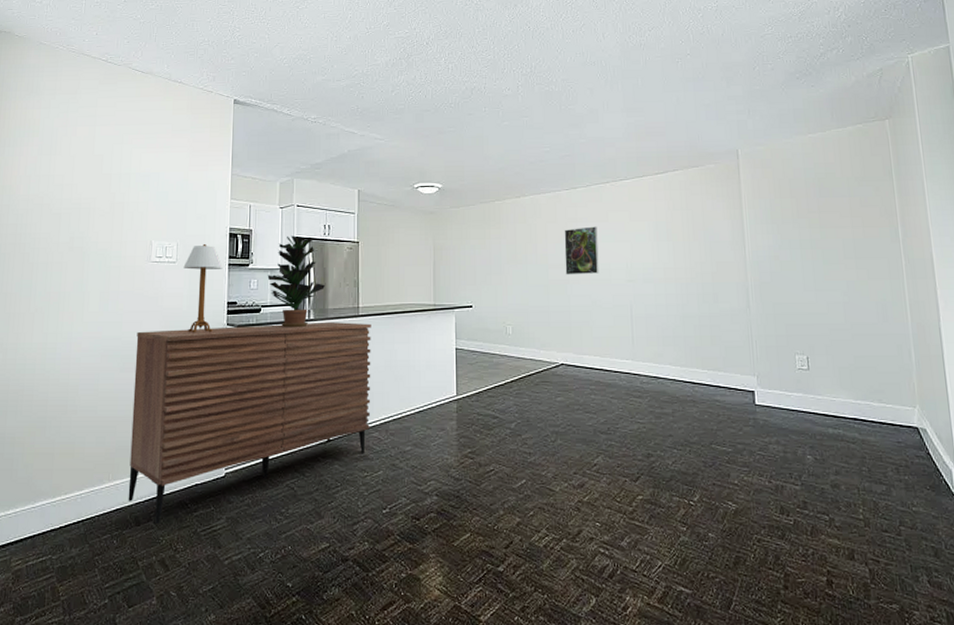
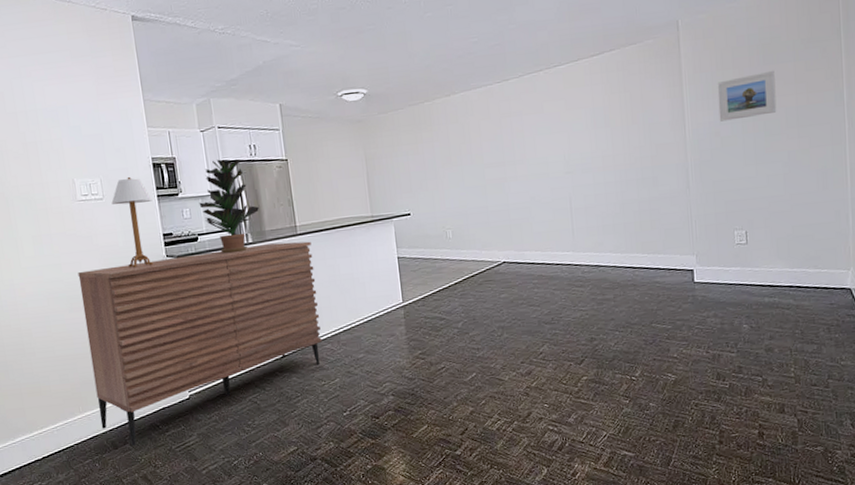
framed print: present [564,226,599,275] -> none [498,119,537,173]
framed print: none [775,203,834,246] -> present [717,70,777,122]

